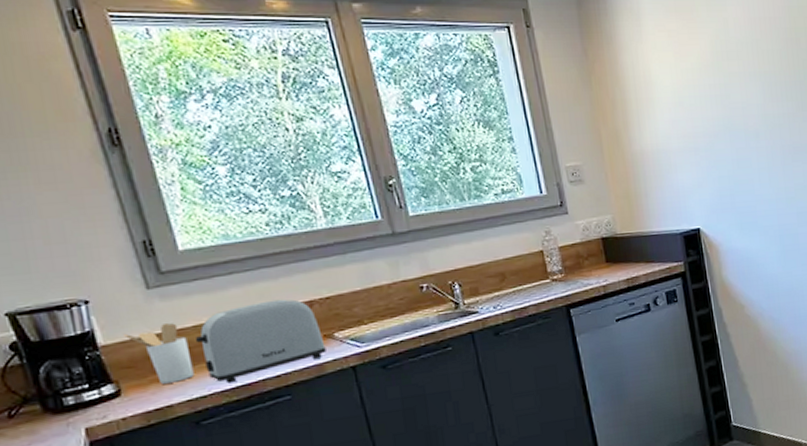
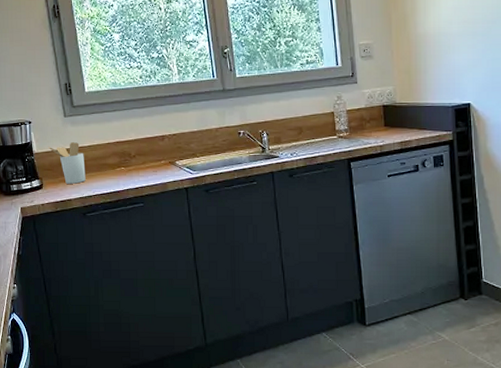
toaster: present [195,299,326,384] -> none [88,132,169,189]

